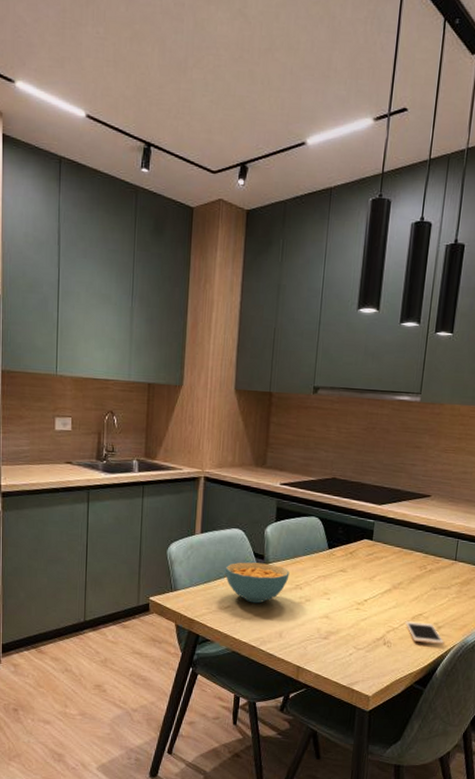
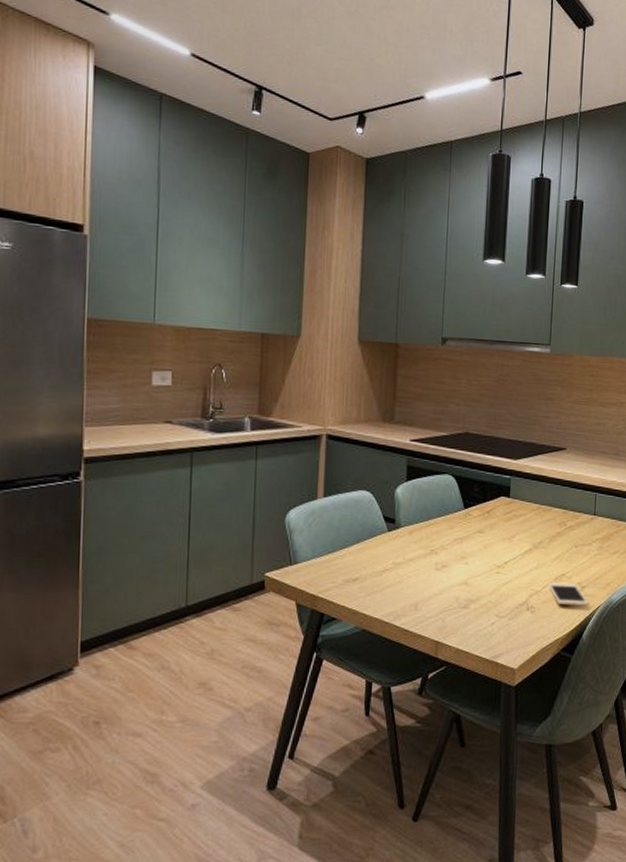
cereal bowl: present [225,562,290,604] -> none [352,527,424,573]

